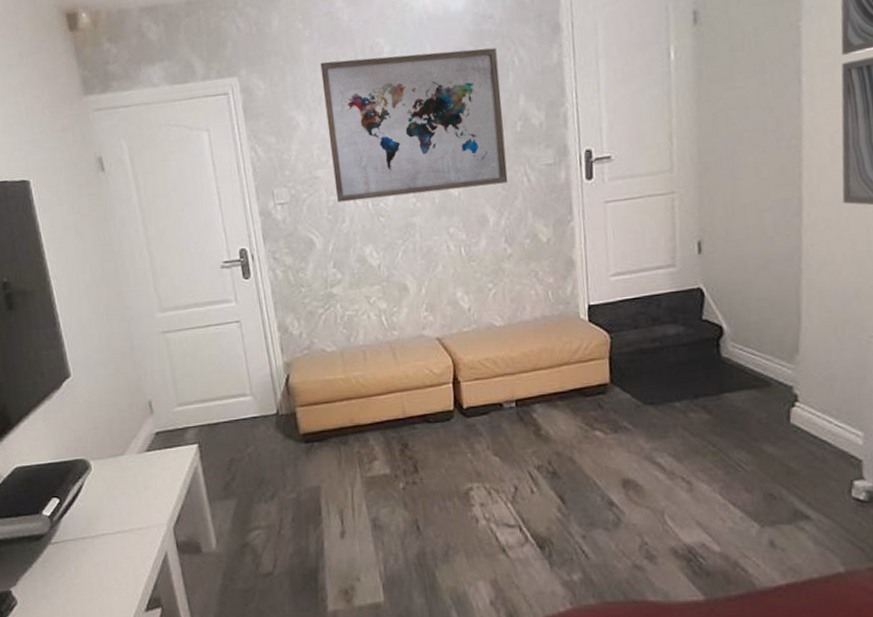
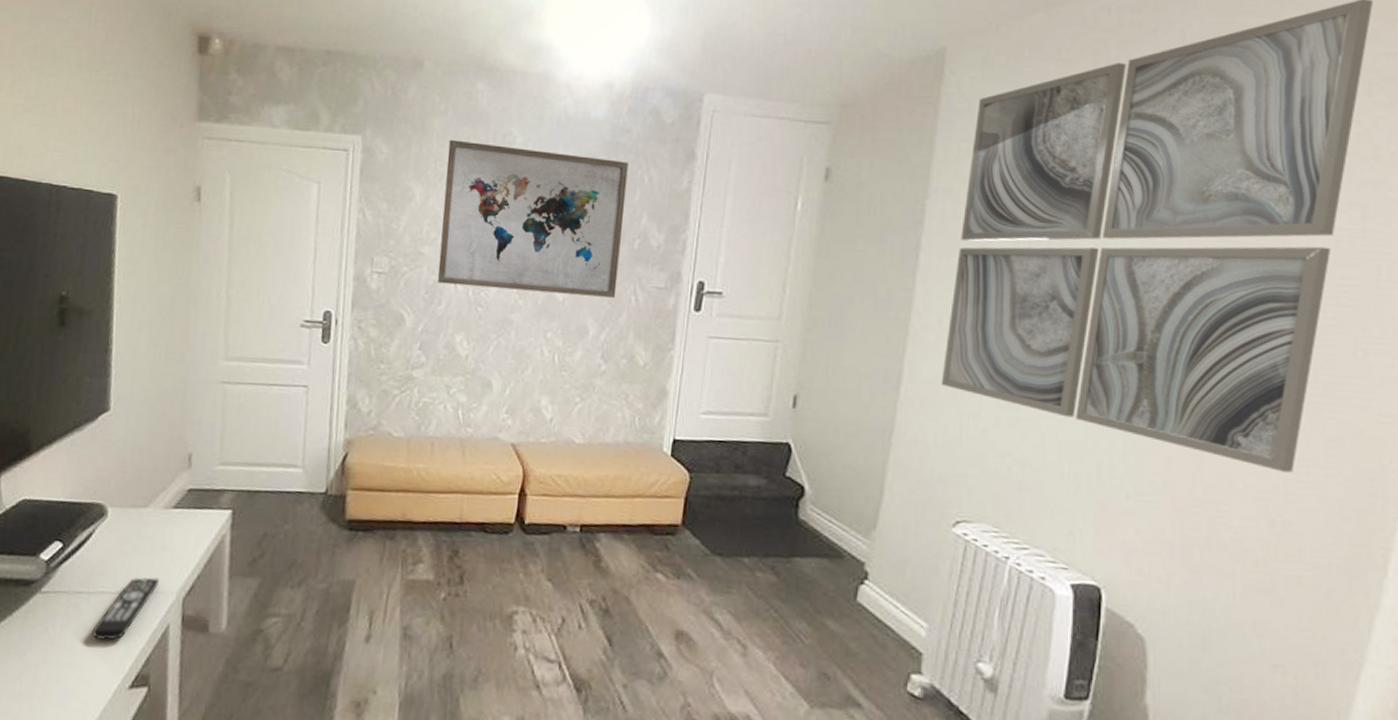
remote control: none [102,514,149,576] -> present [92,577,159,641]

